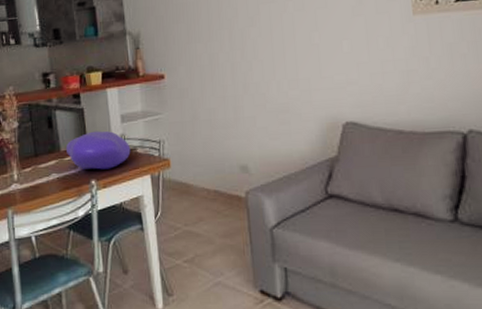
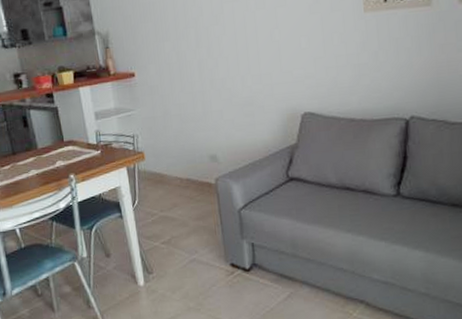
decorative bowl: present [65,131,131,170] -> none [42,128,107,165]

